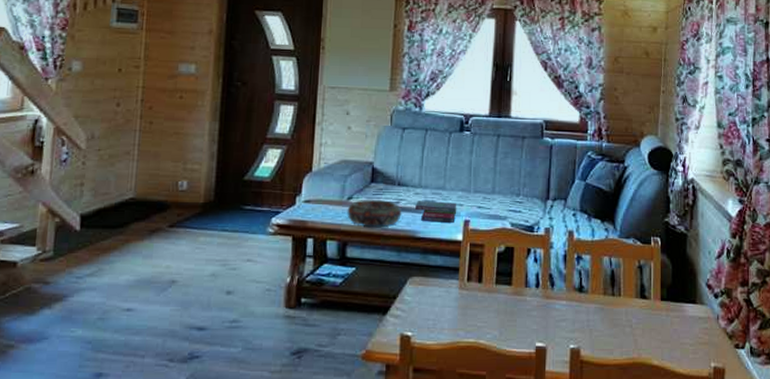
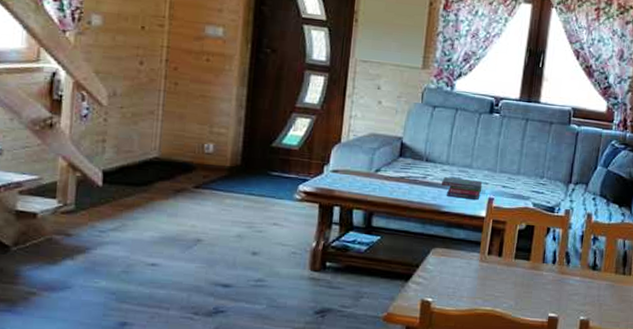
decorative bowl: present [347,200,402,227] -> none [374,173,428,200]

